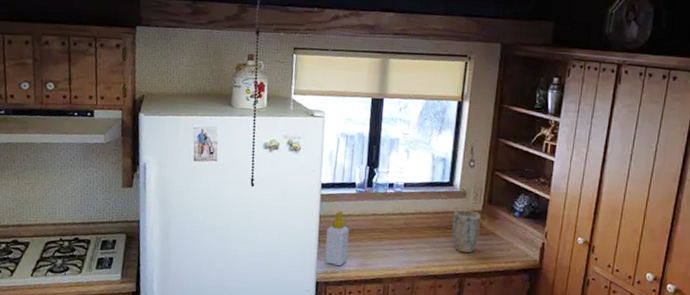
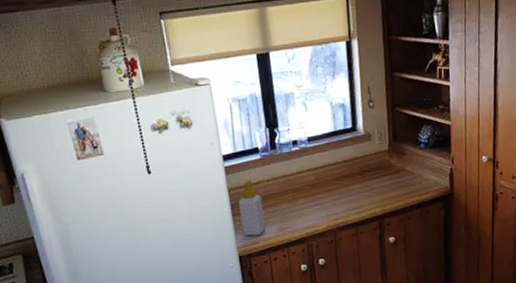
plant pot: present [452,209,481,253] -> none [361,152,390,195]

